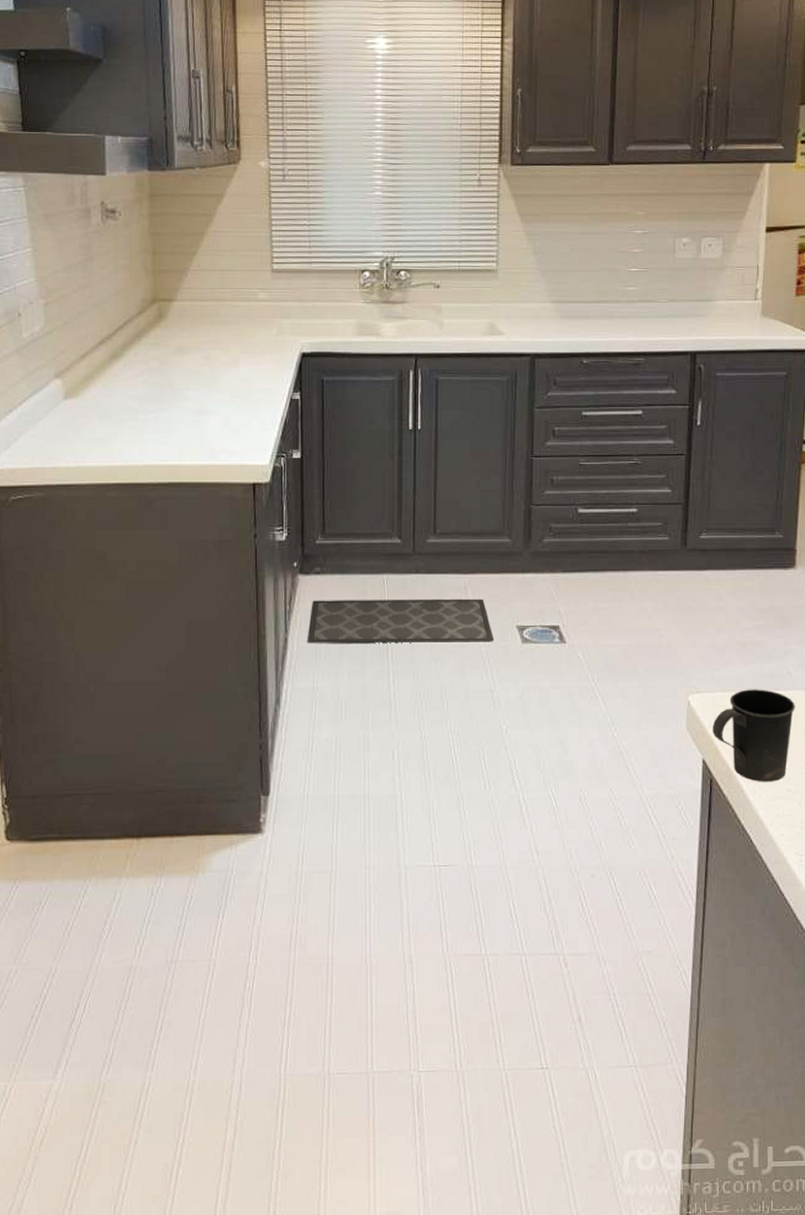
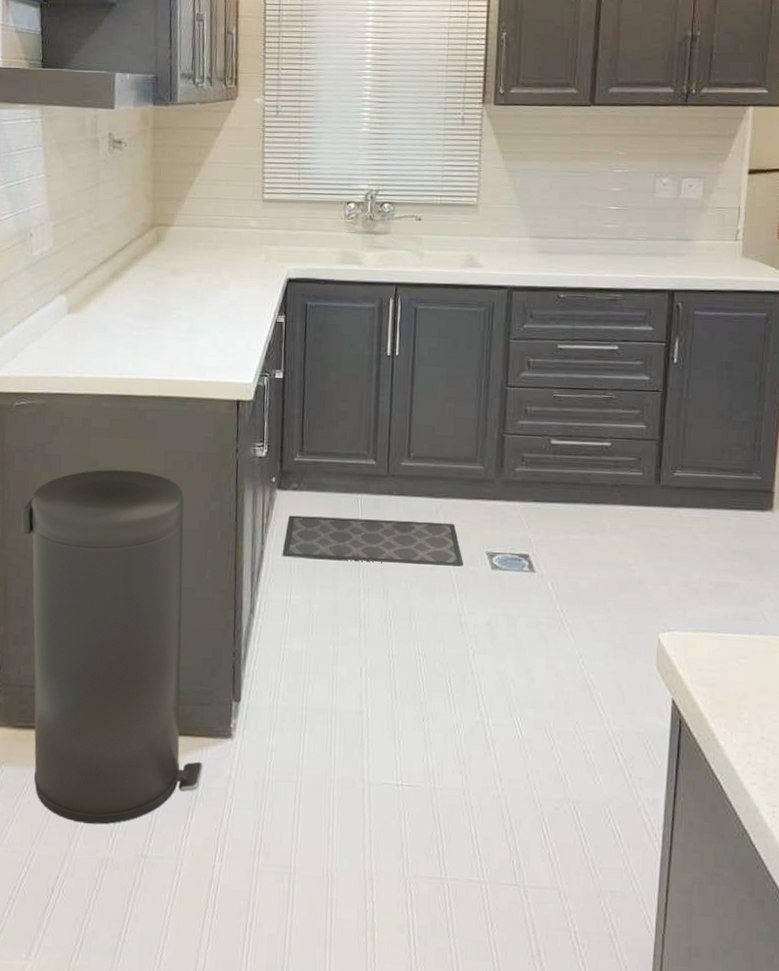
pedal bin: none [24,563,233,933] -> present [21,469,203,825]
mug: present [712,689,795,783] -> none [683,631,770,729]

